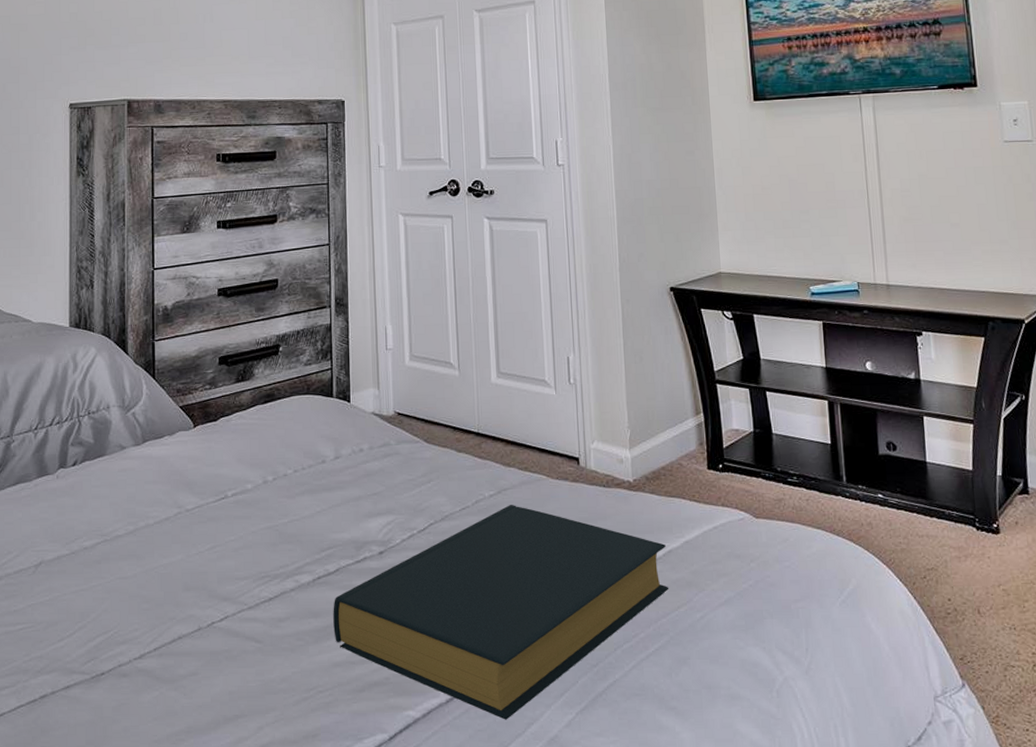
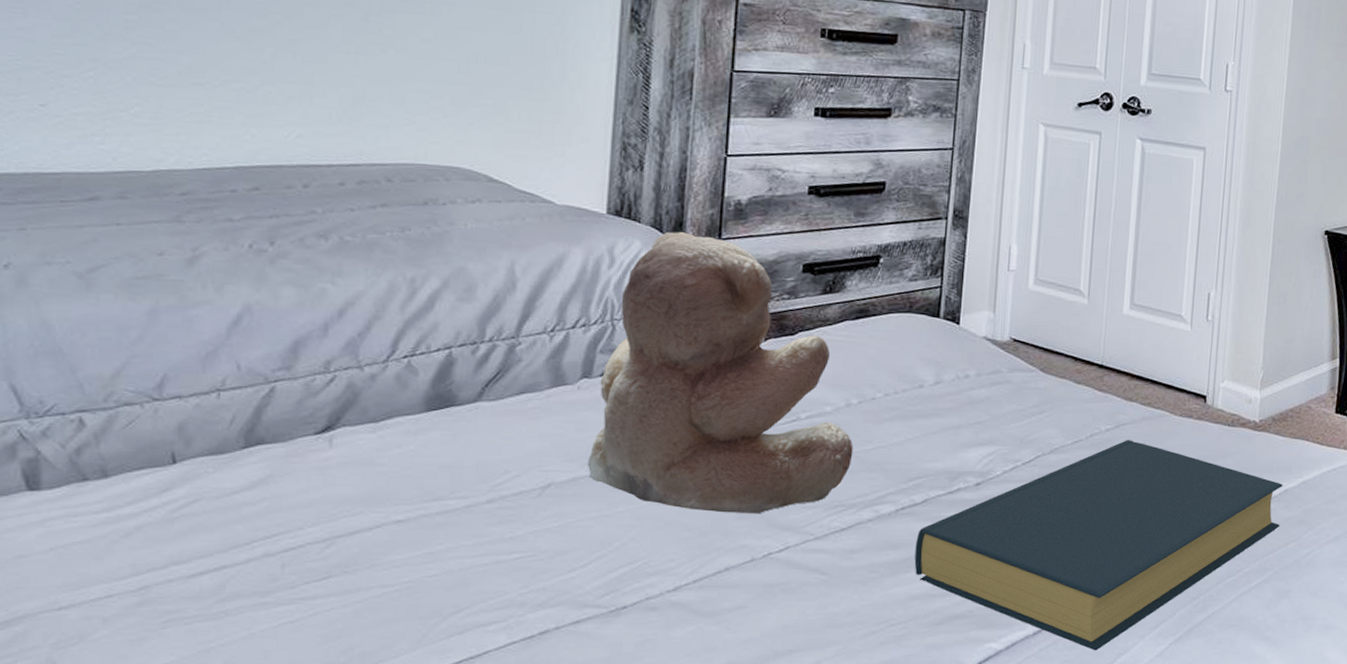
teddy bear: none [68,337,273,586] -> present [588,231,854,514]

